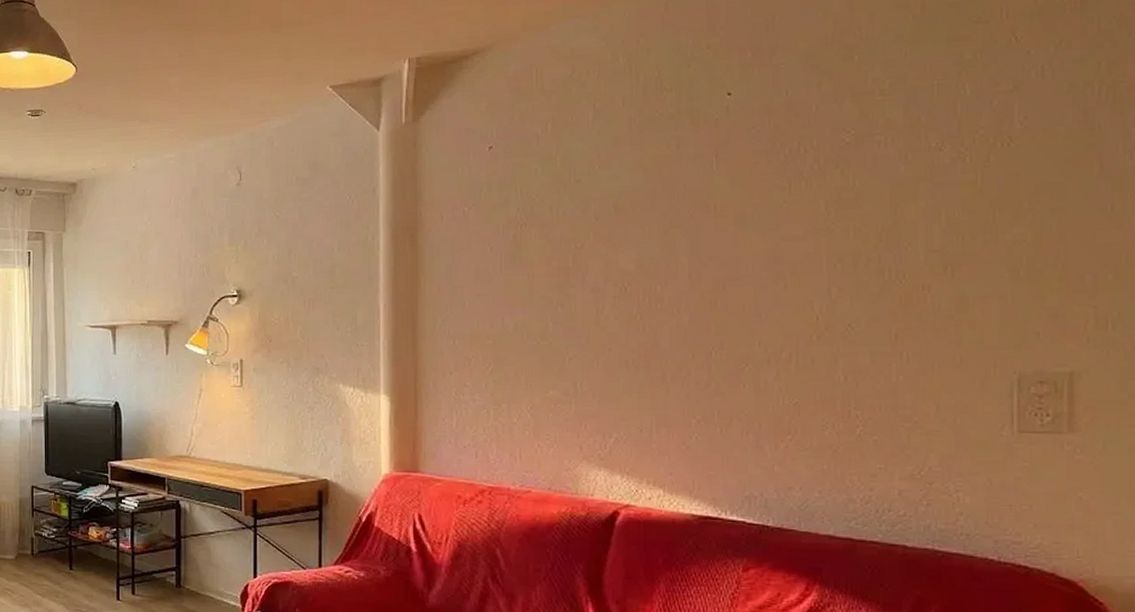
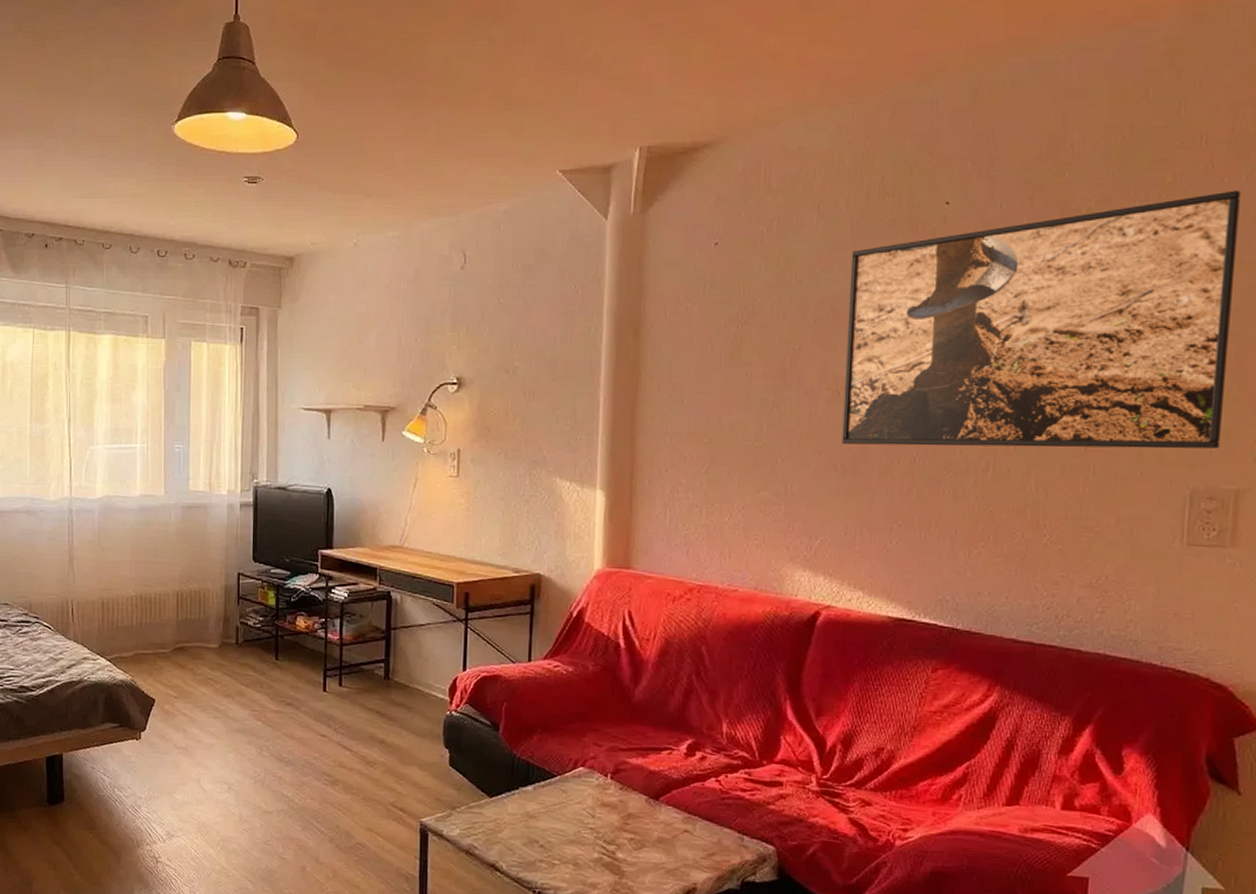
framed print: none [631,62,1050,340] -> present [842,190,1241,449]

